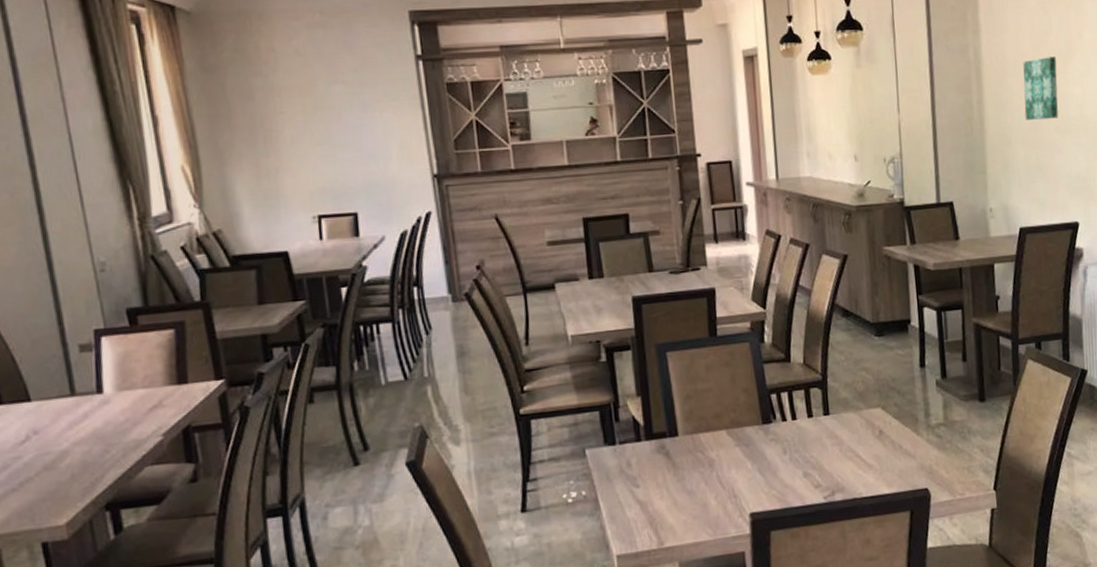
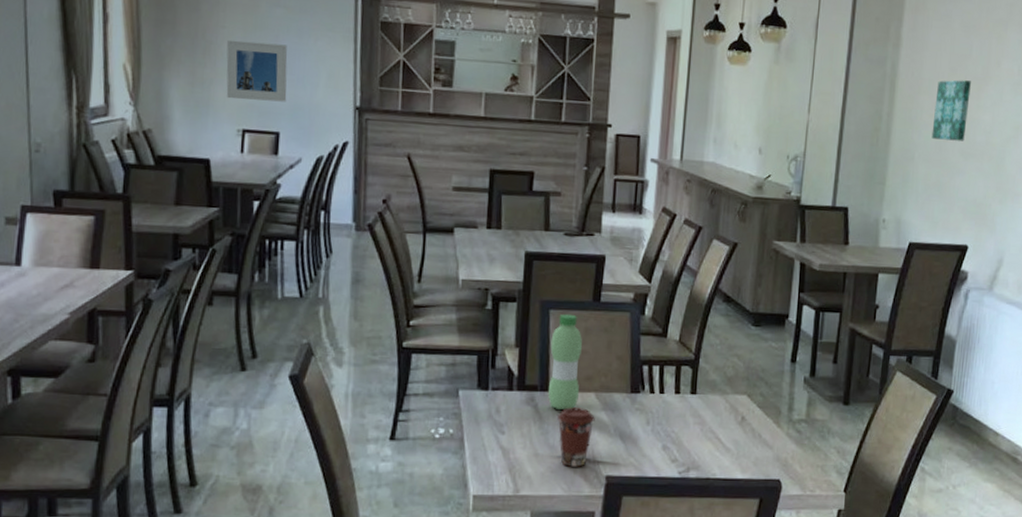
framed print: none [288,121,360,186] -> present [226,40,288,102]
water bottle: none [672,353,710,454] -> present [548,313,582,411]
coffee cup: none [691,447,730,510] -> present [557,407,595,467]

